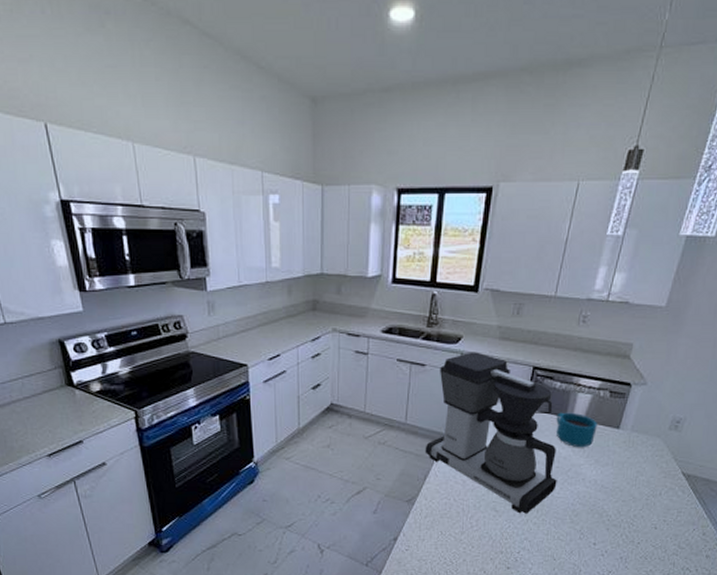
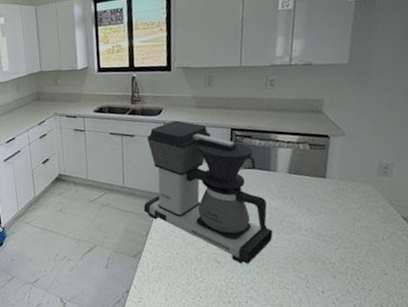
cup: present [556,412,597,448] -> none [261,166,303,199]

